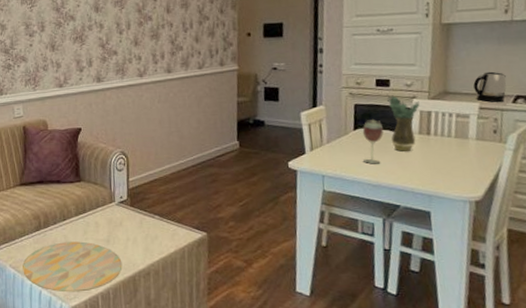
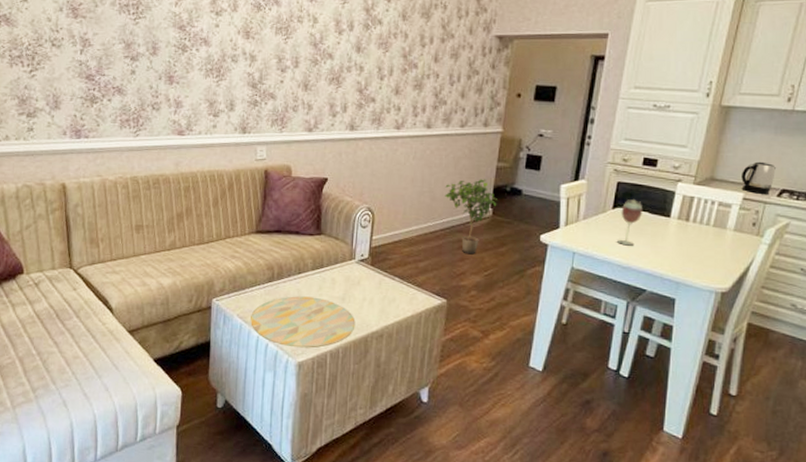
potted plant: none [191,114,243,187] -> present [445,179,497,255]
vase: present [387,94,420,152] -> none [648,175,684,236]

